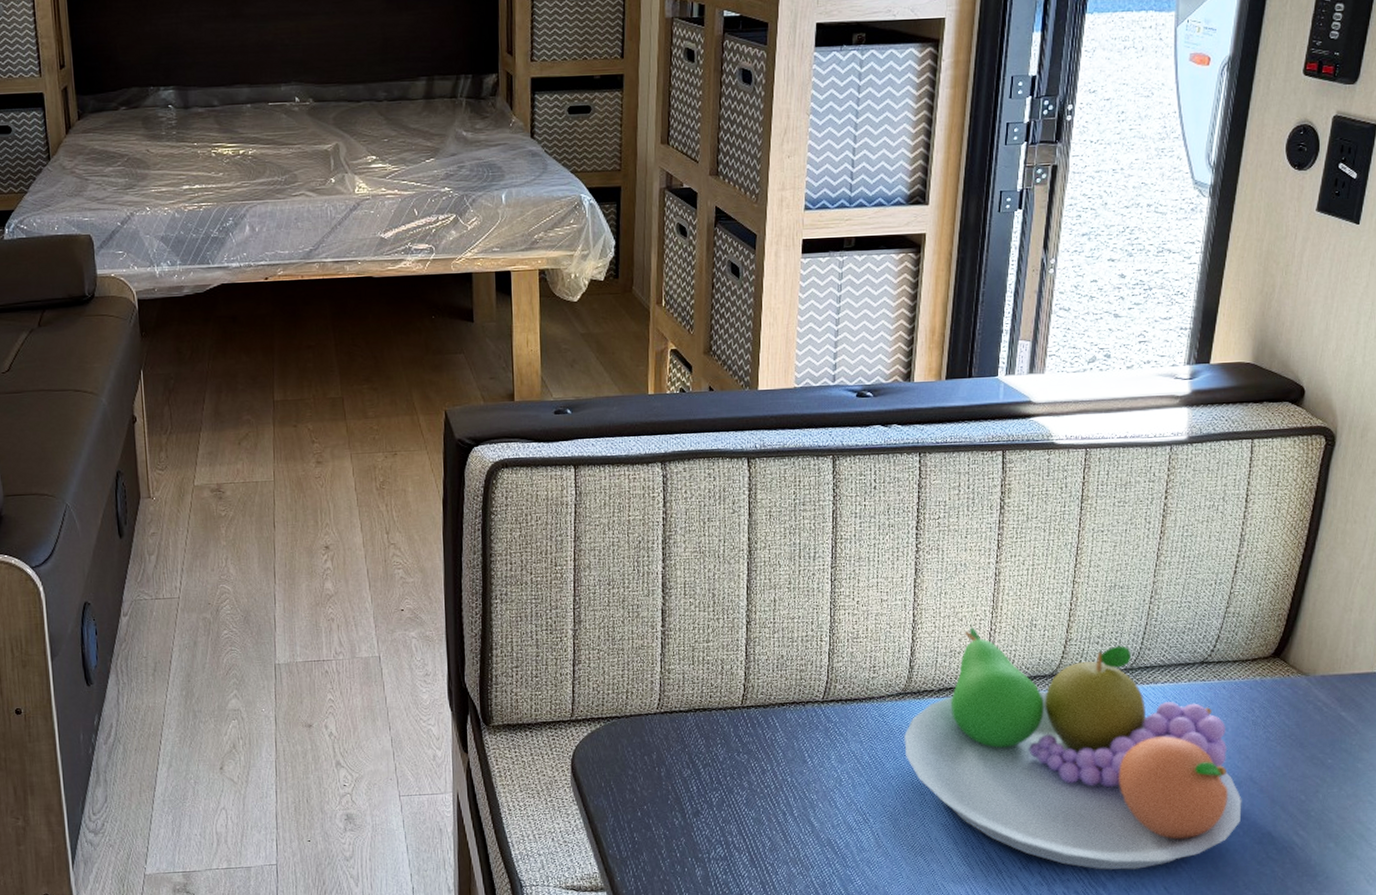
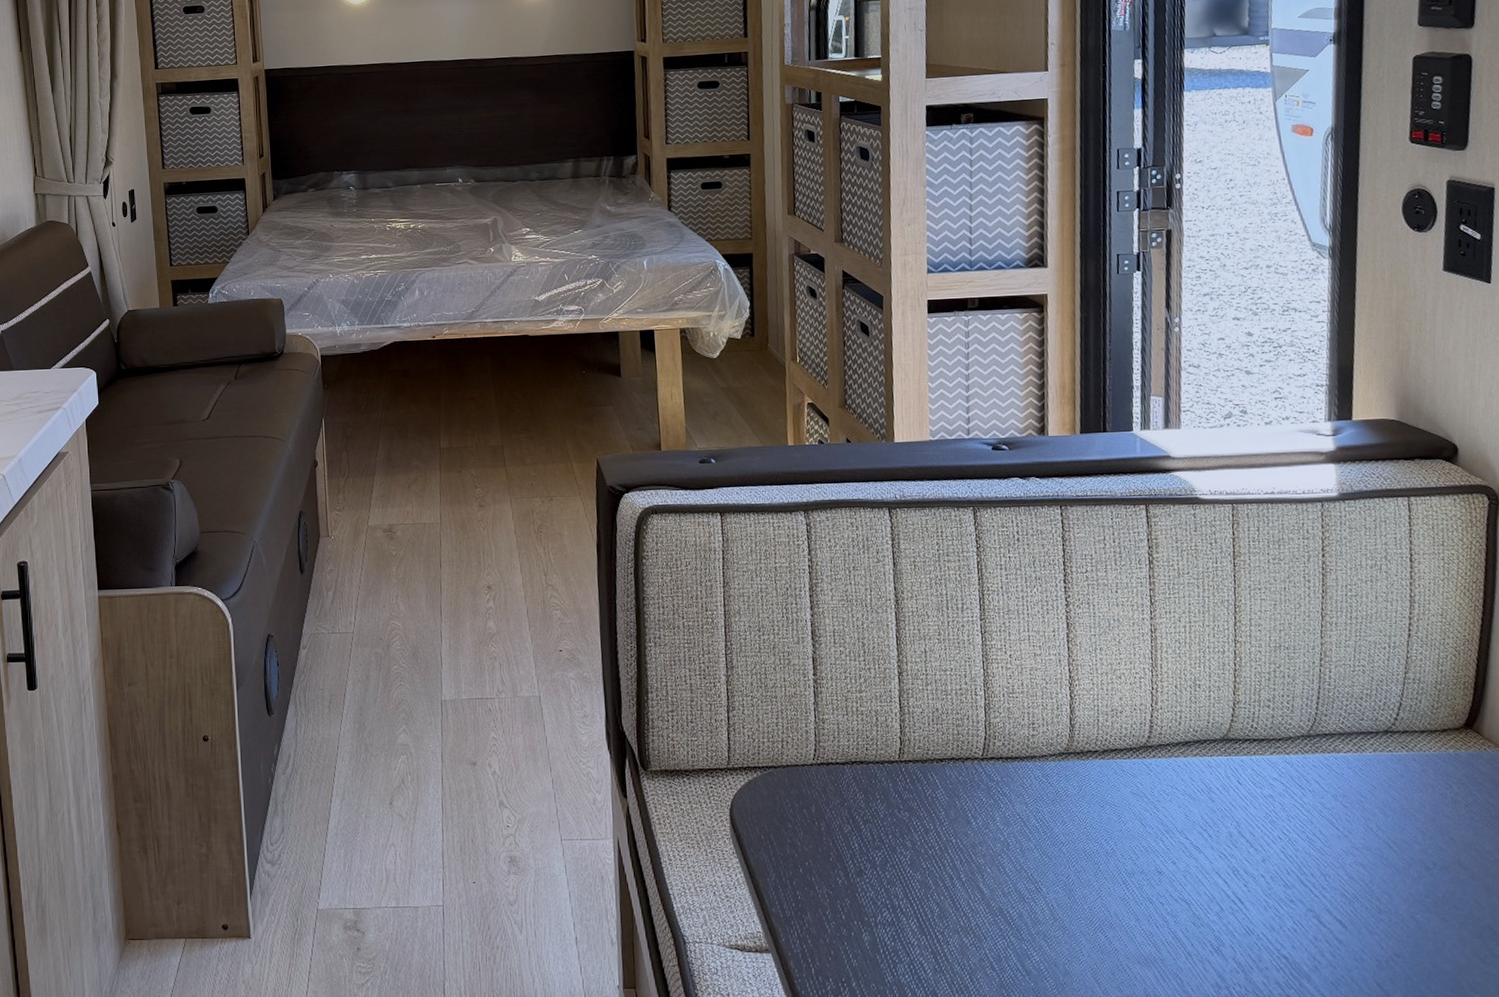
fruit bowl: present [904,627,1242,871] -> none [1071,685,1454,960]

